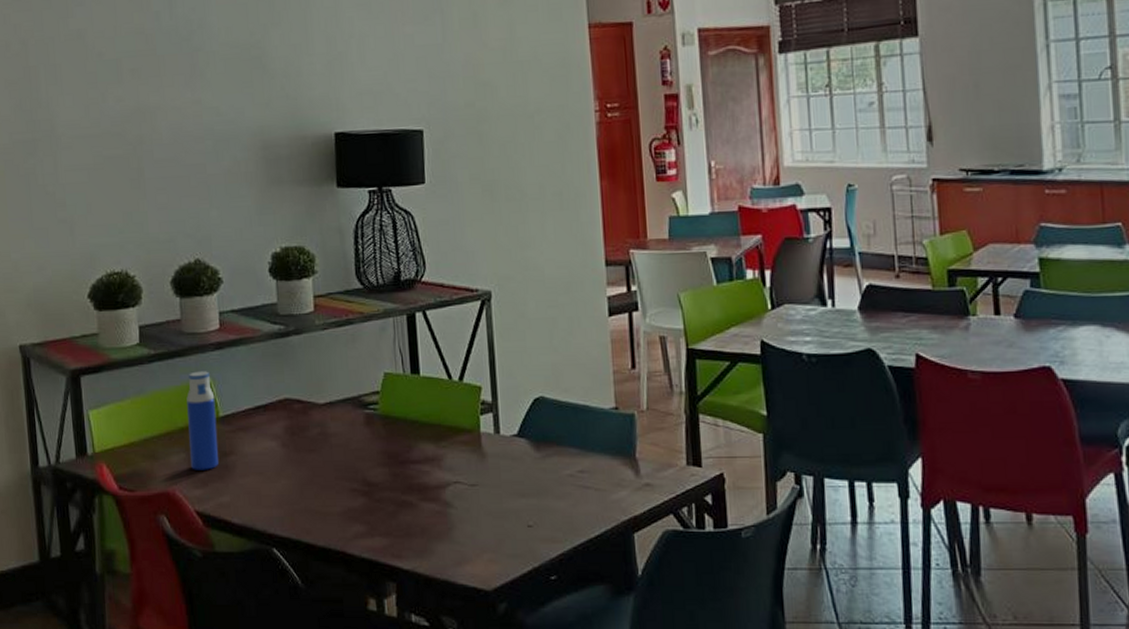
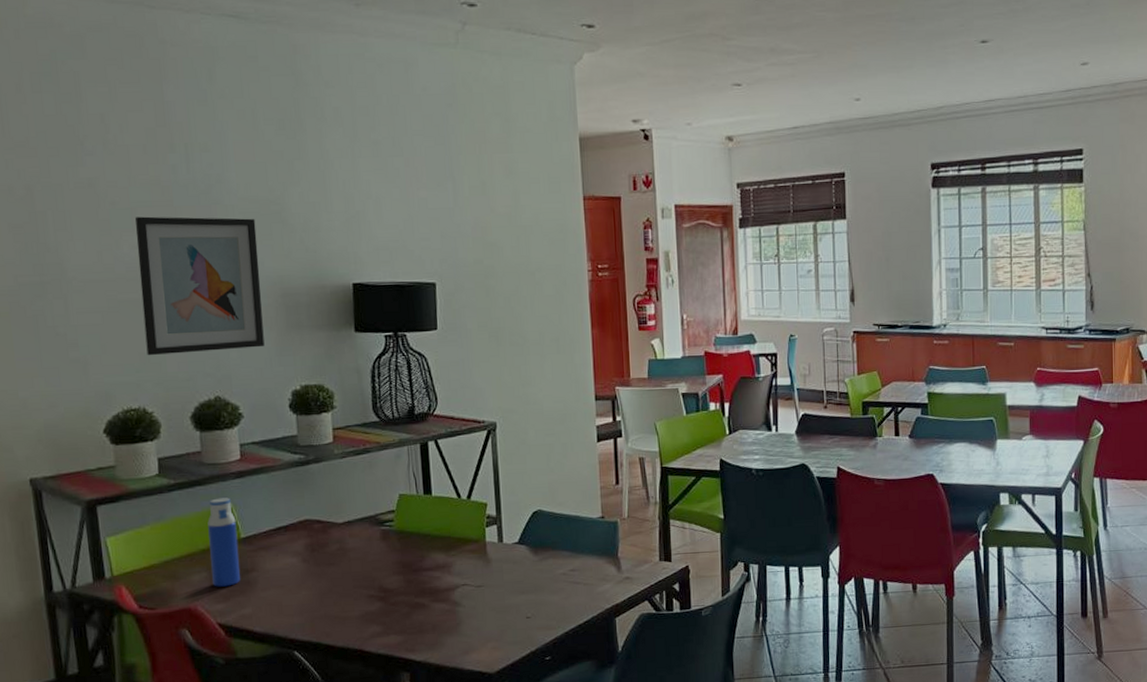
wall art: none [120,64,244,216] -> present [135,216,265,356]

